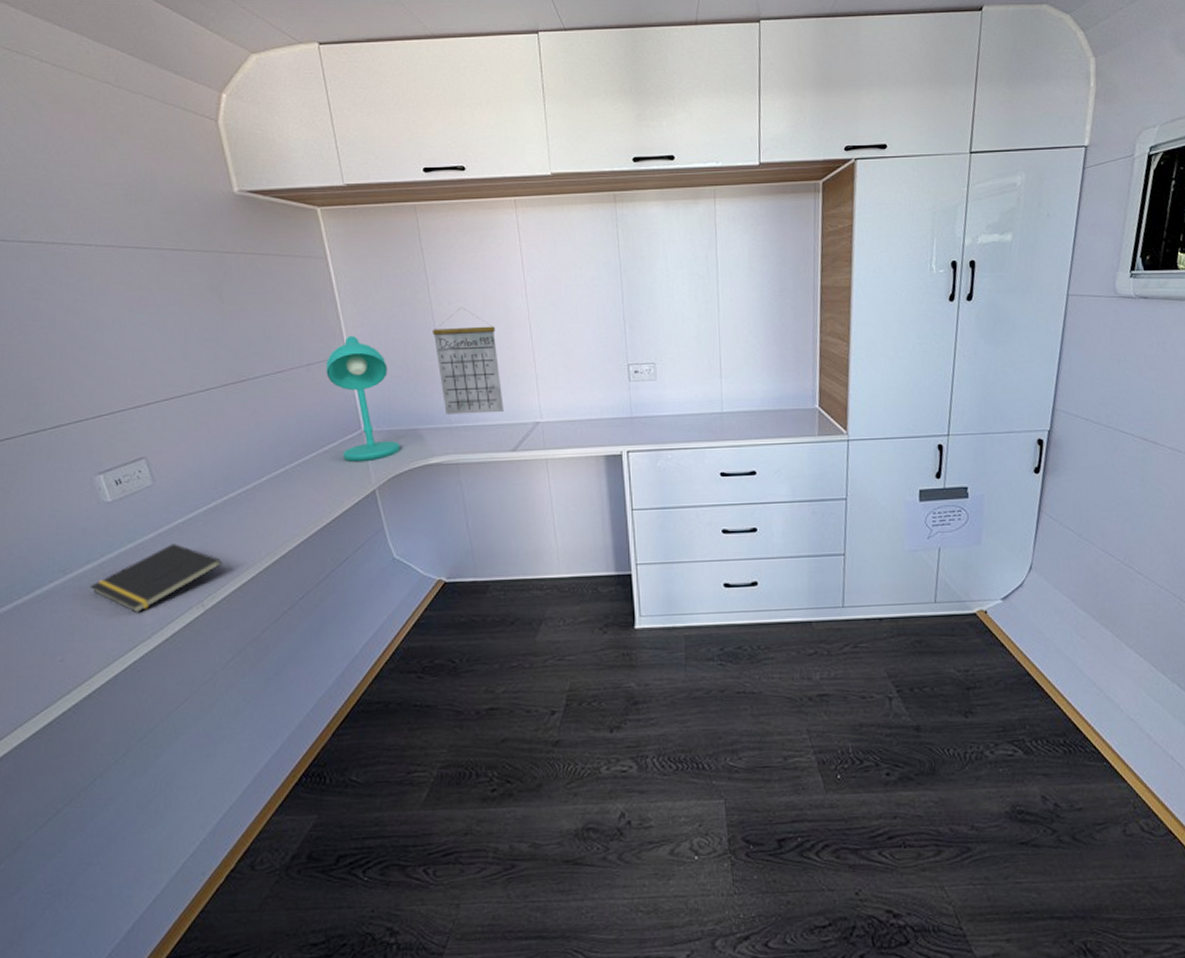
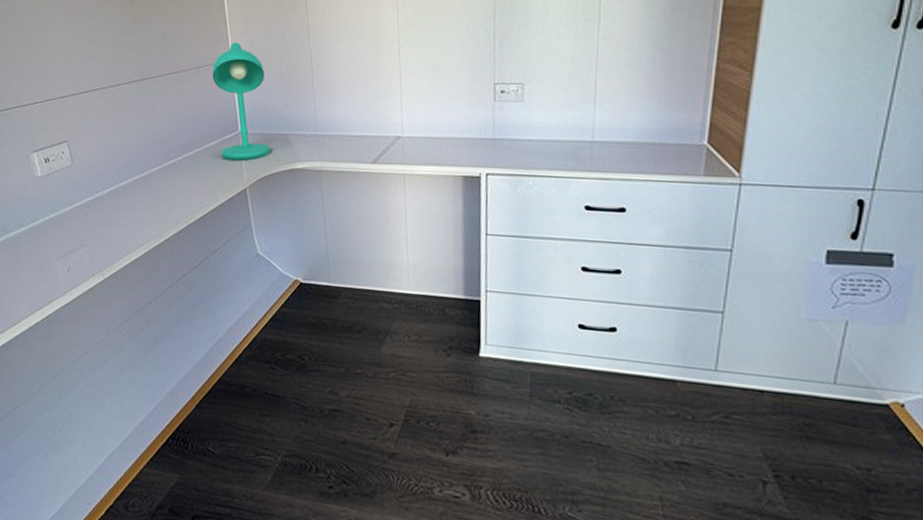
notepad: present [90,544,223,613] -> none [22,218,120,273]
calendar: present [432,307,504,415] -> none [307,18,368,125]

